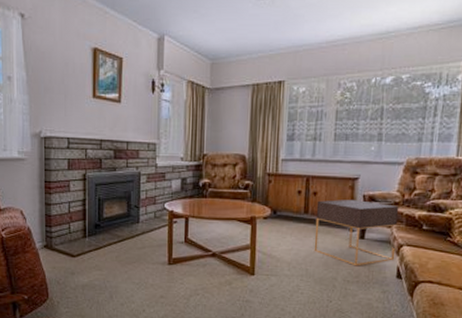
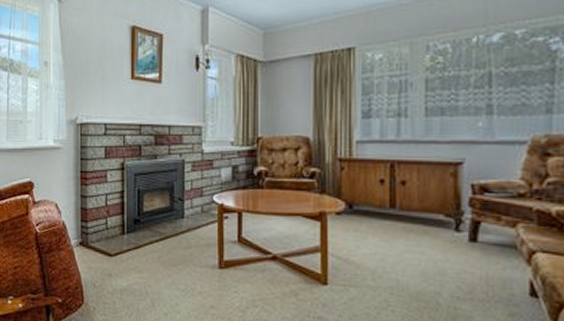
nightstand: present [314,200,399,266] -> none [406,190,526,278]

